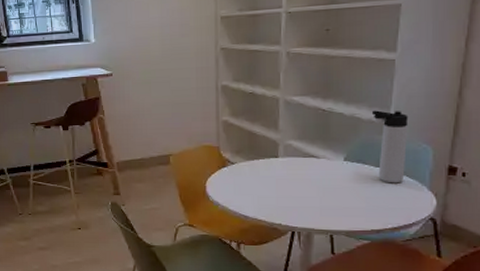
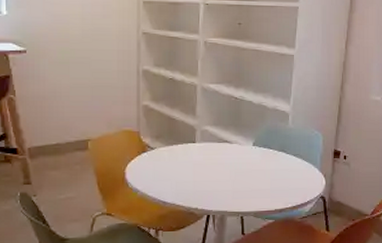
thermos bottle: present [371,110,409,183] -> none [275,100,304,166]

